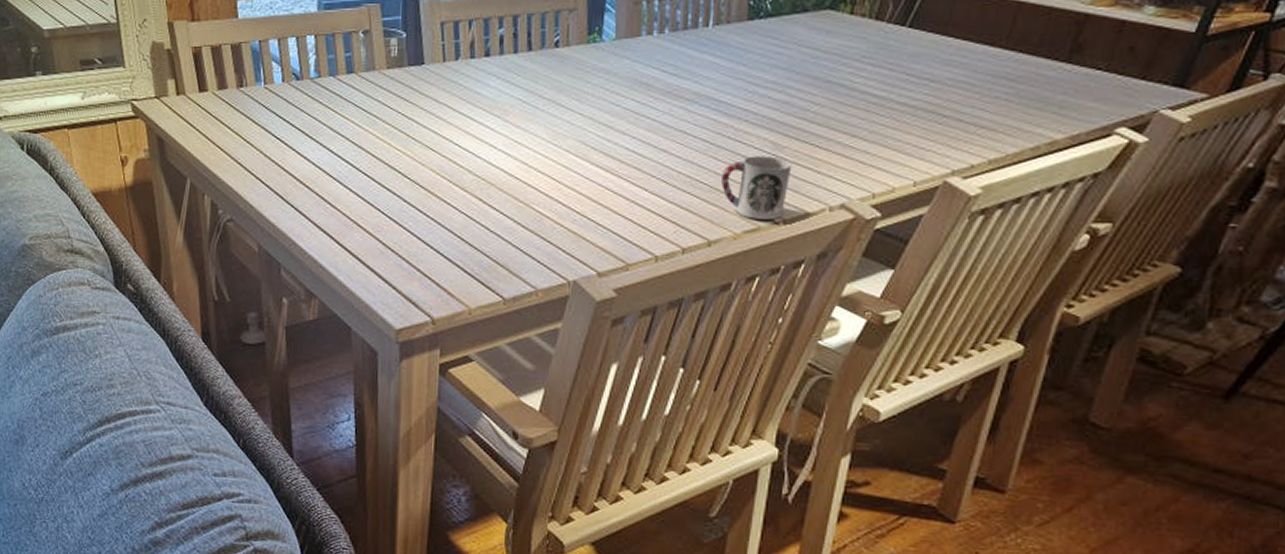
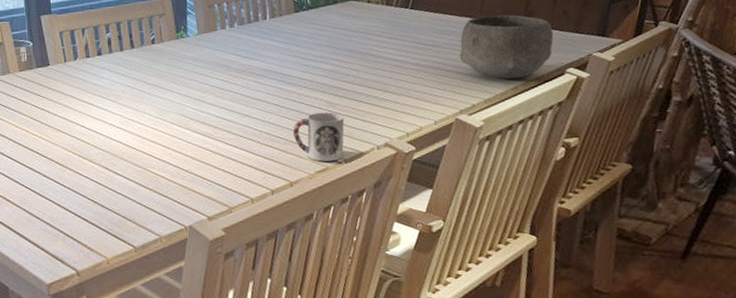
bowl: none [965,45,1108,136] -> present [459,14,554,80]

